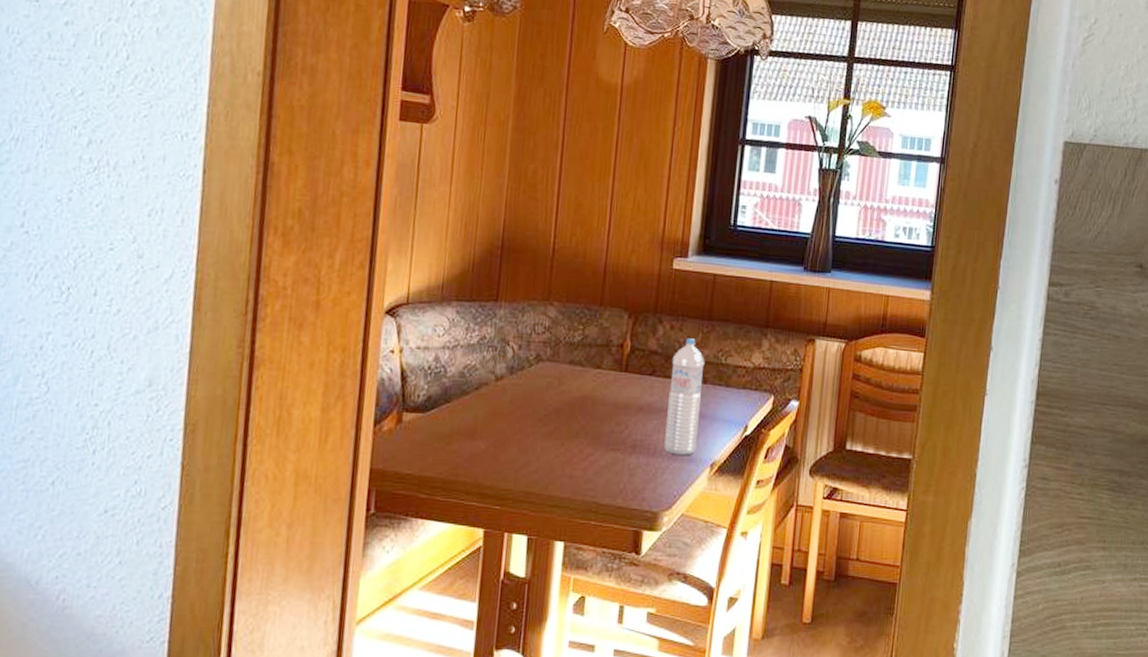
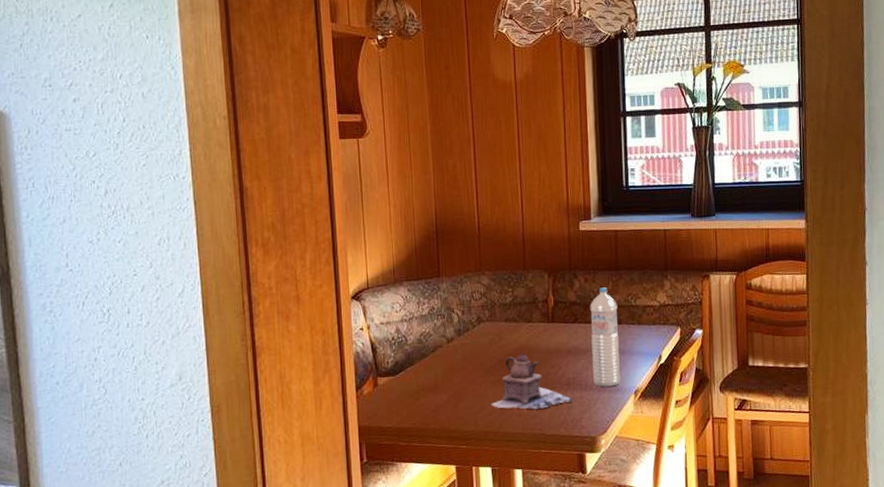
teapot: none [538,404,638,472] -> present [491,353,573,409]

